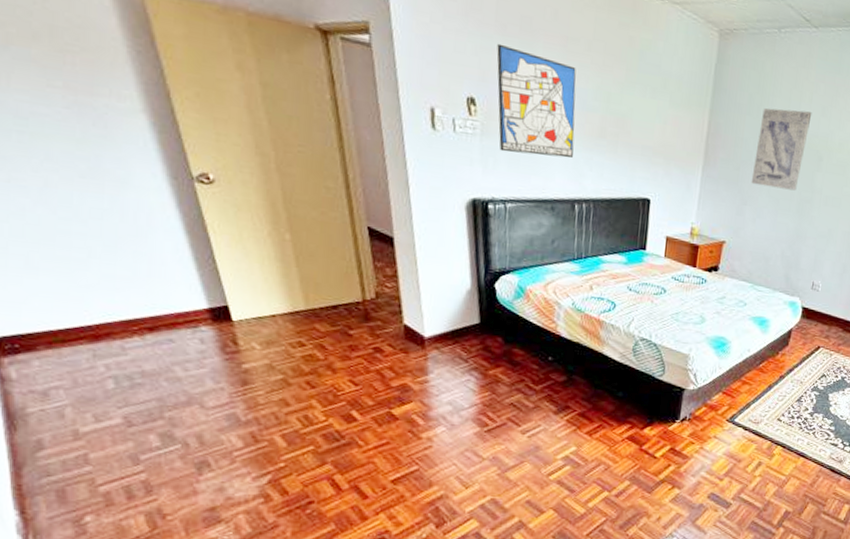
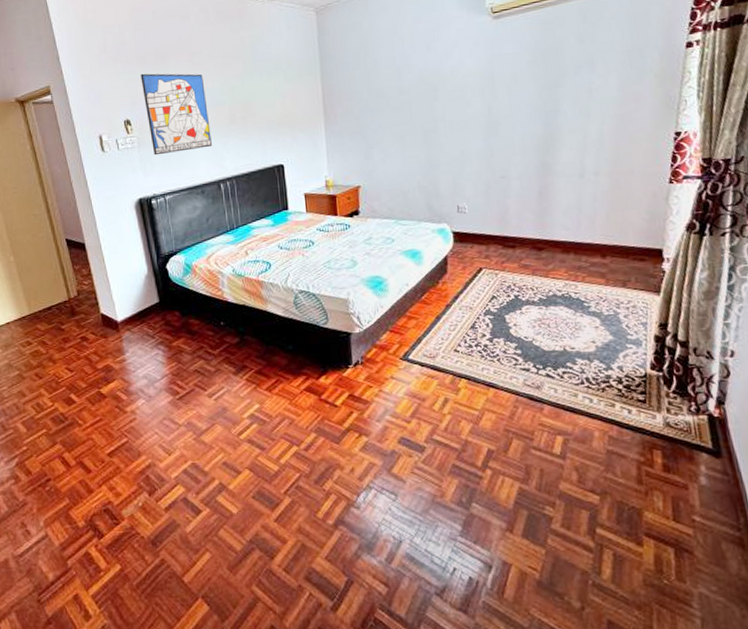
wall art: present [751,108,812,191] -> none [369,51,419,129]

